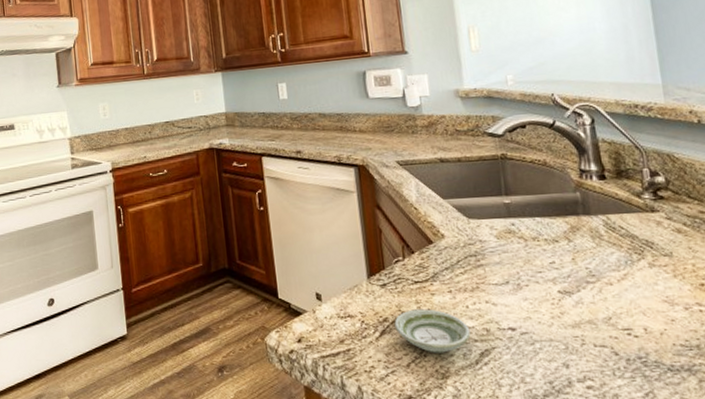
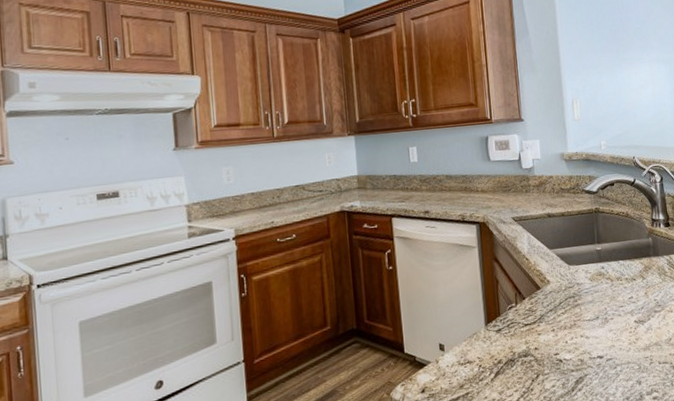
saucer: present [394,309,471,353] -> none [507,347,569,387]

